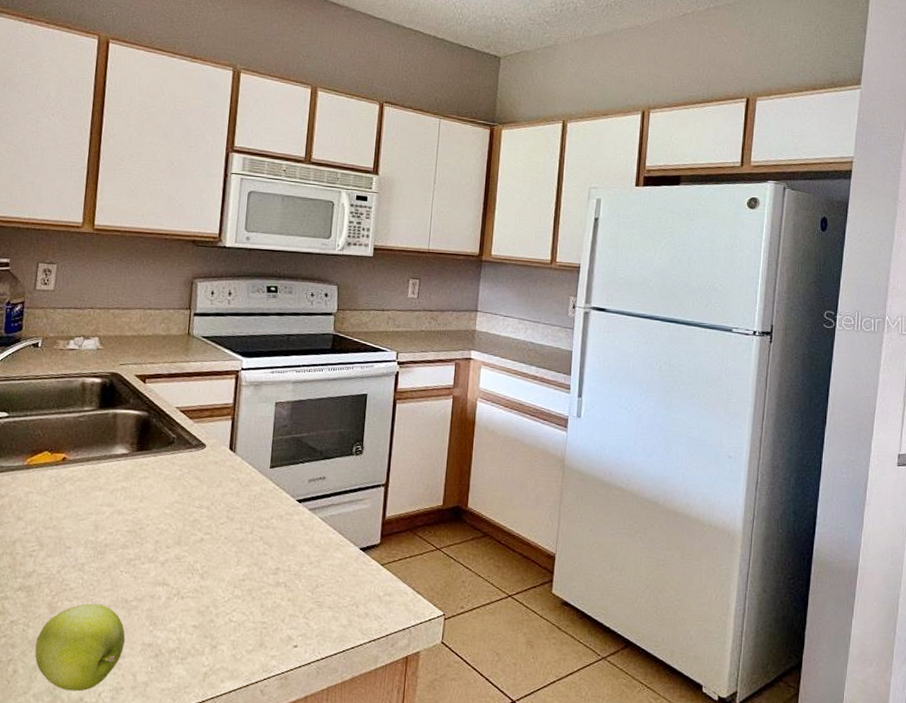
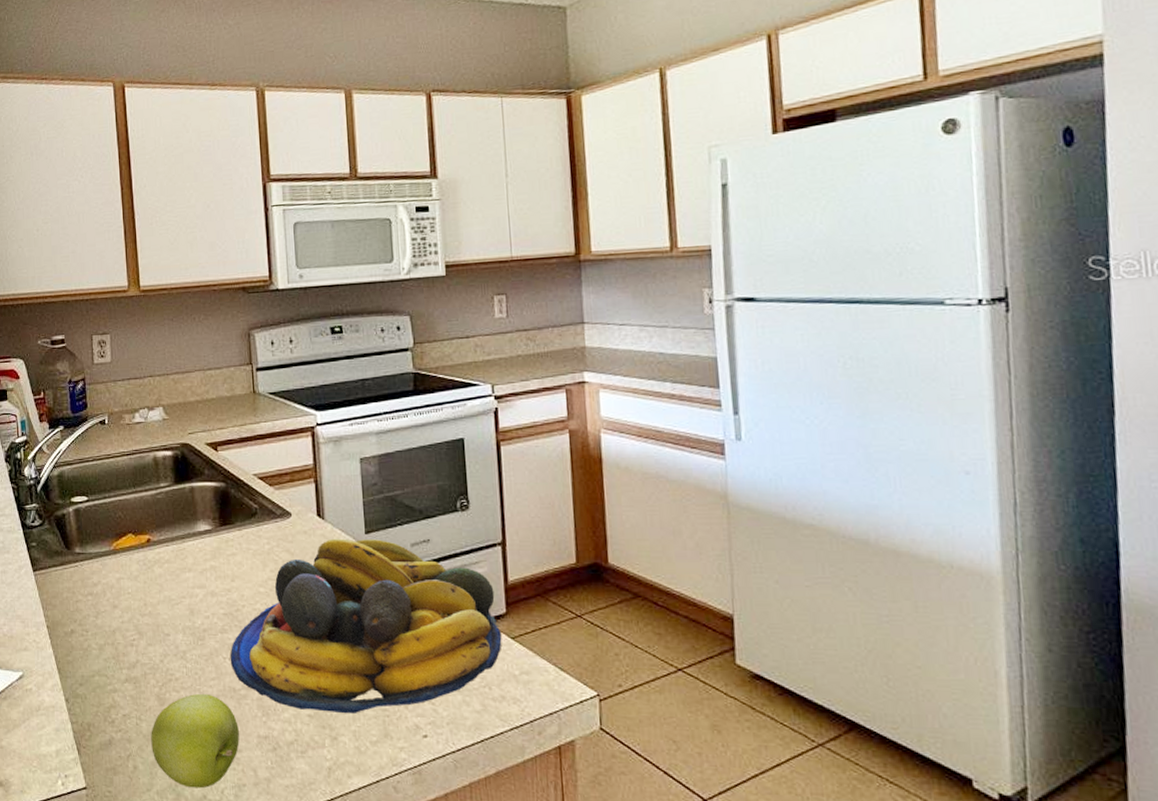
fruit bowl: none [127,470,374,626] -> present [230,538,502,714]

